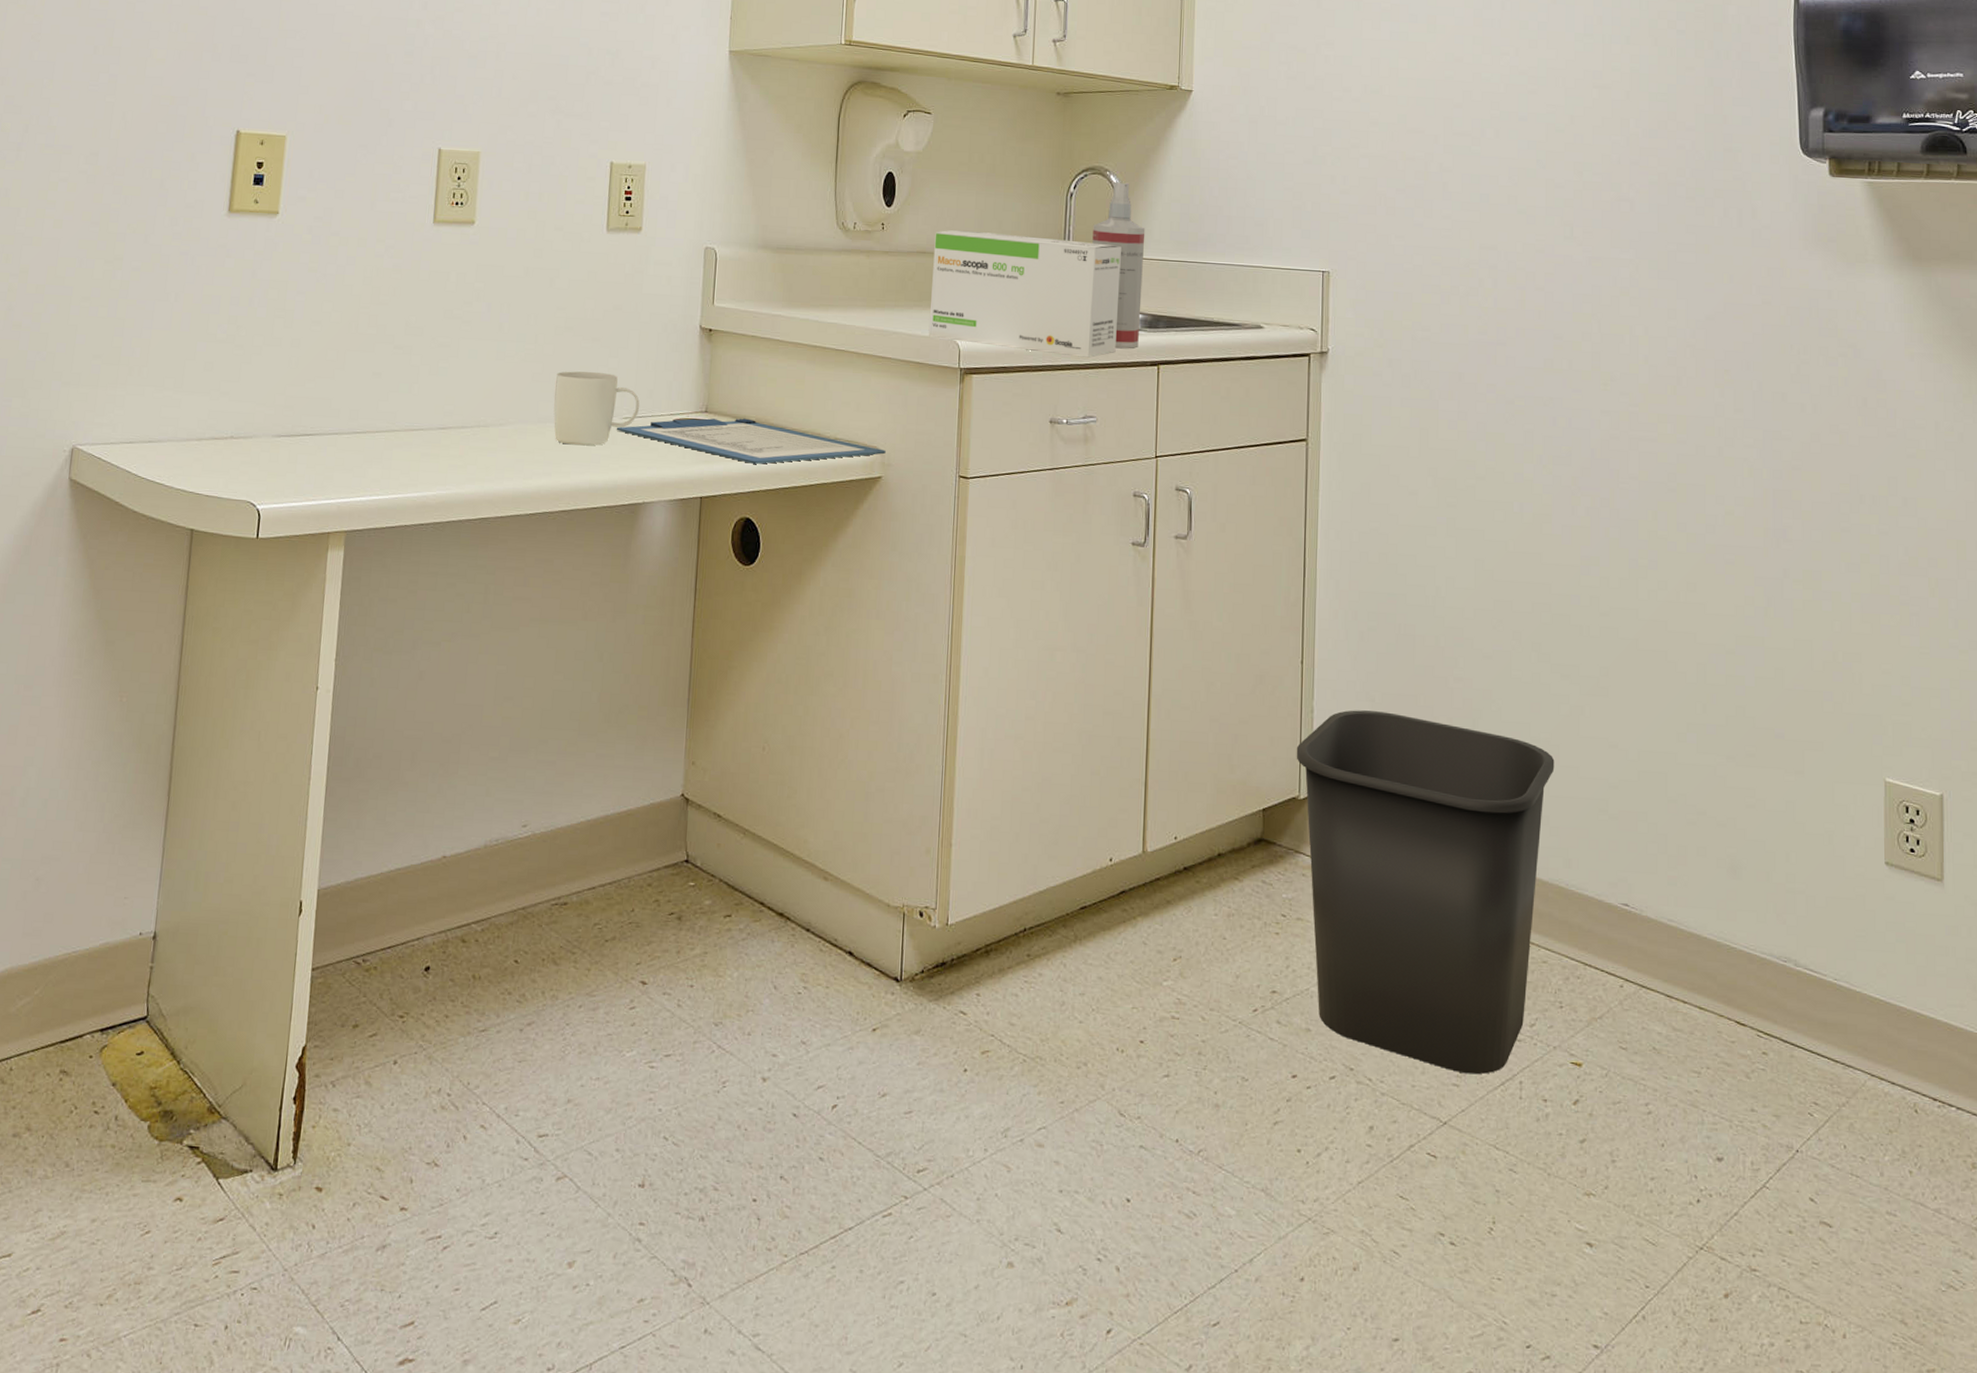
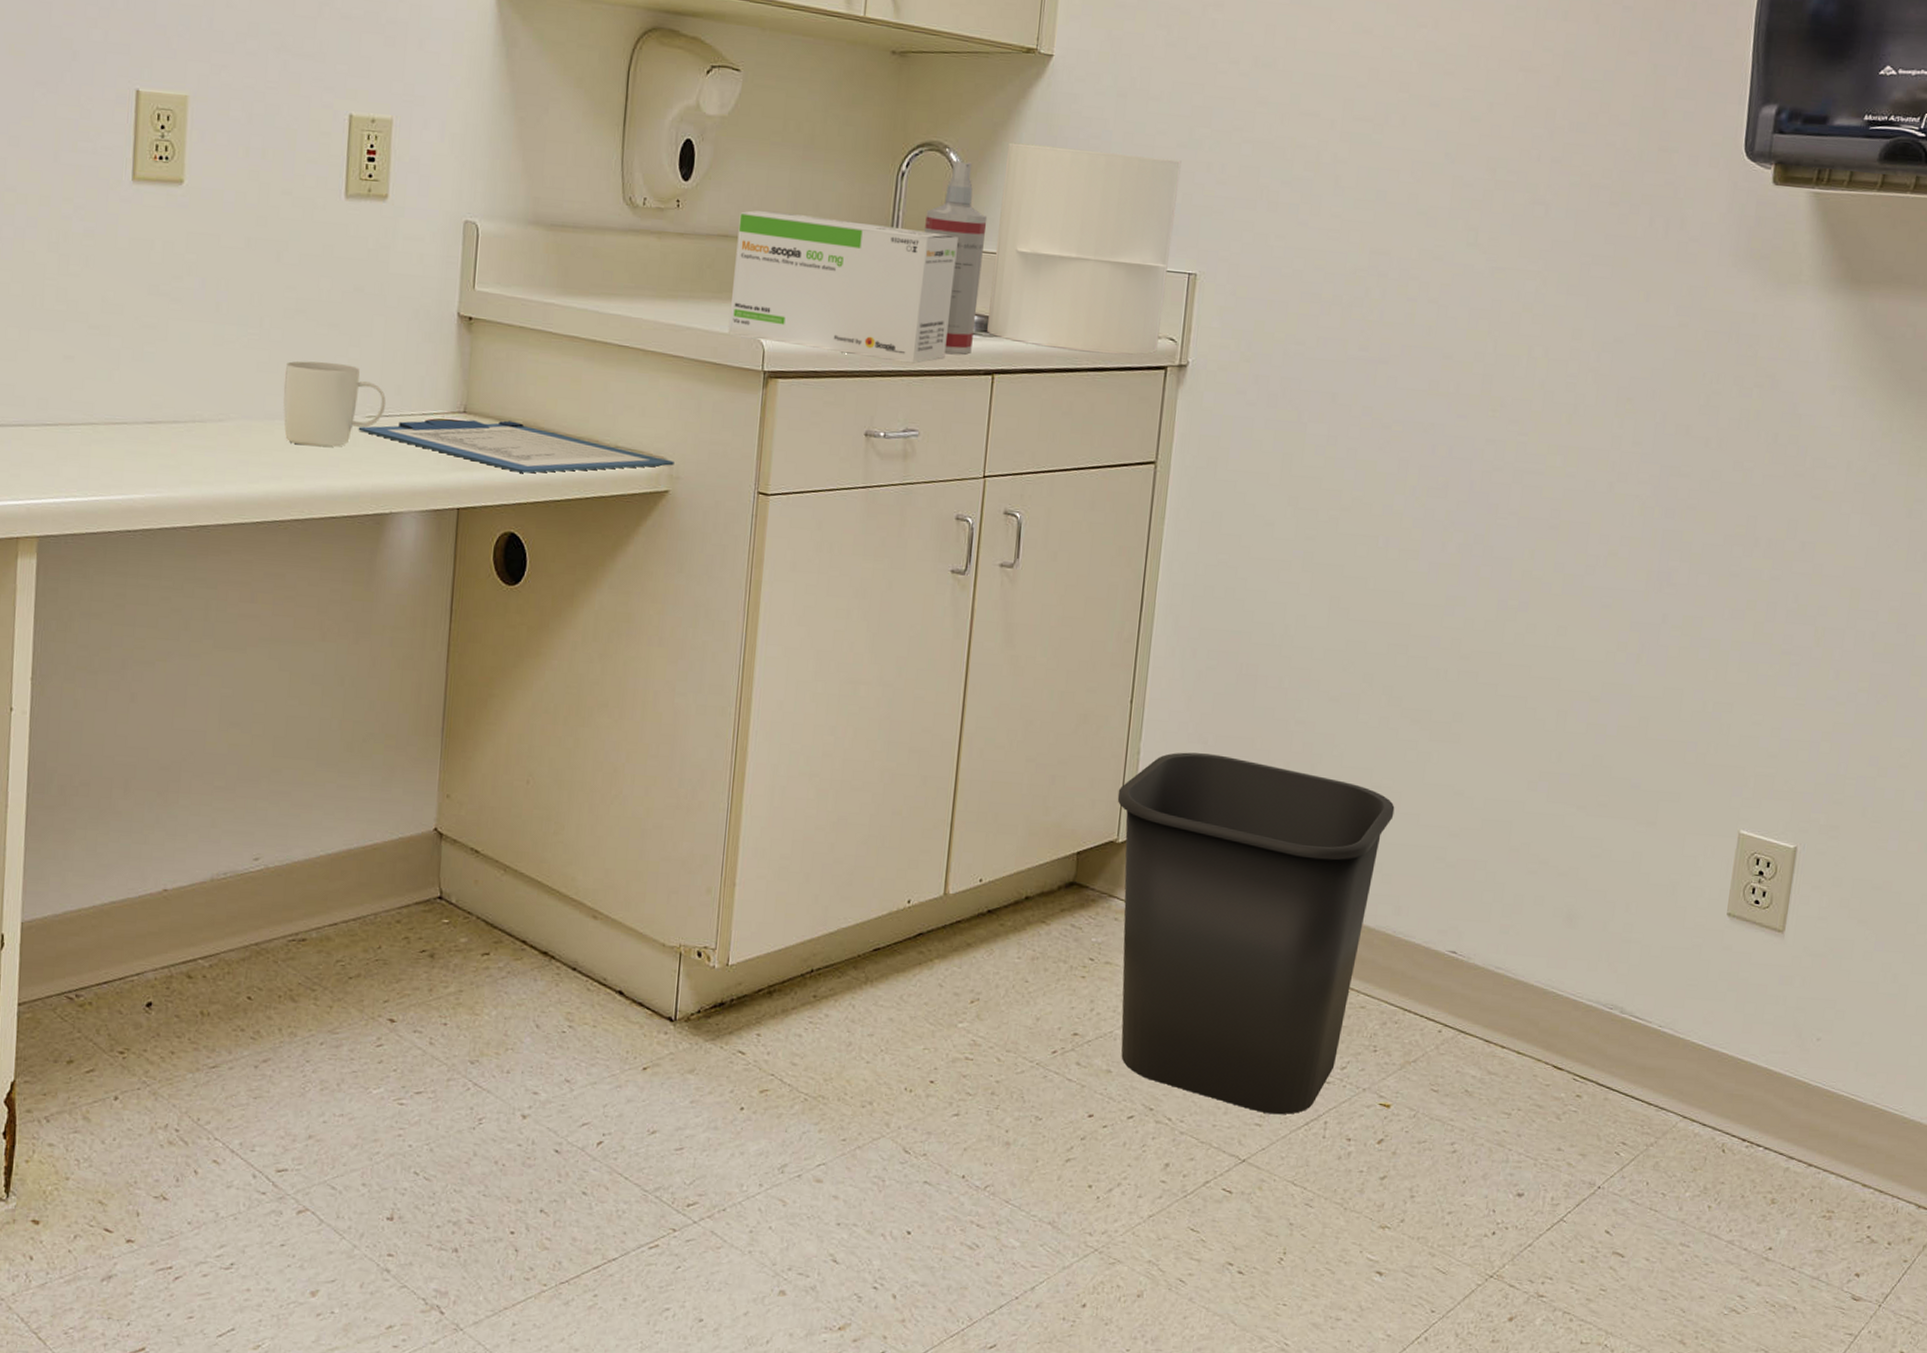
paper towel roll: none [1151,165,1309,345] -> present [987,142,1182,356]

